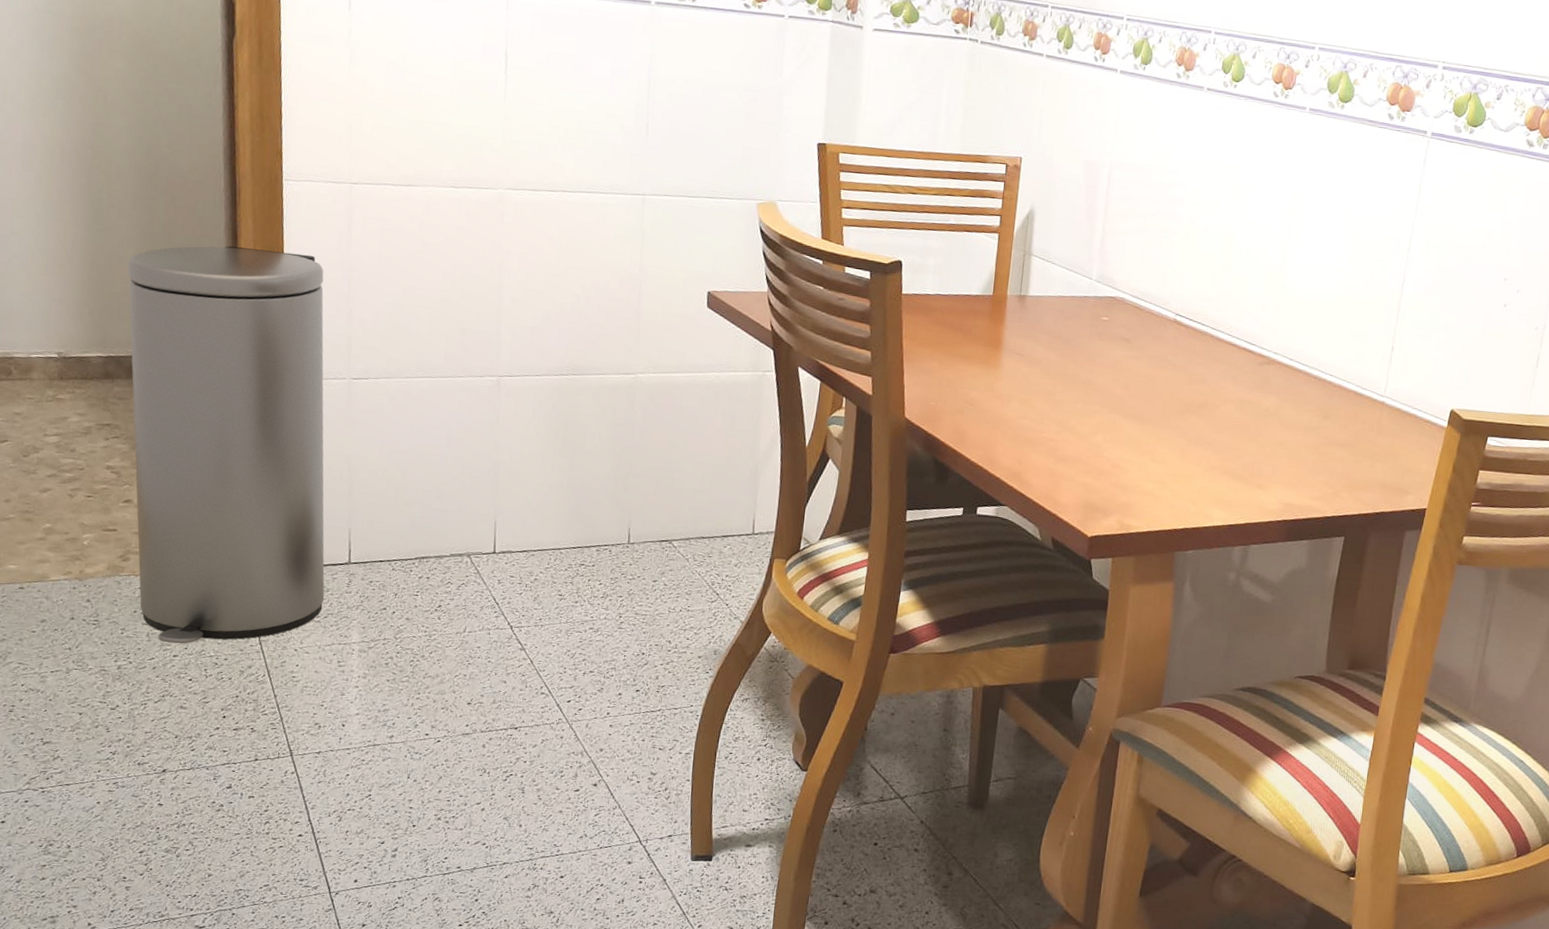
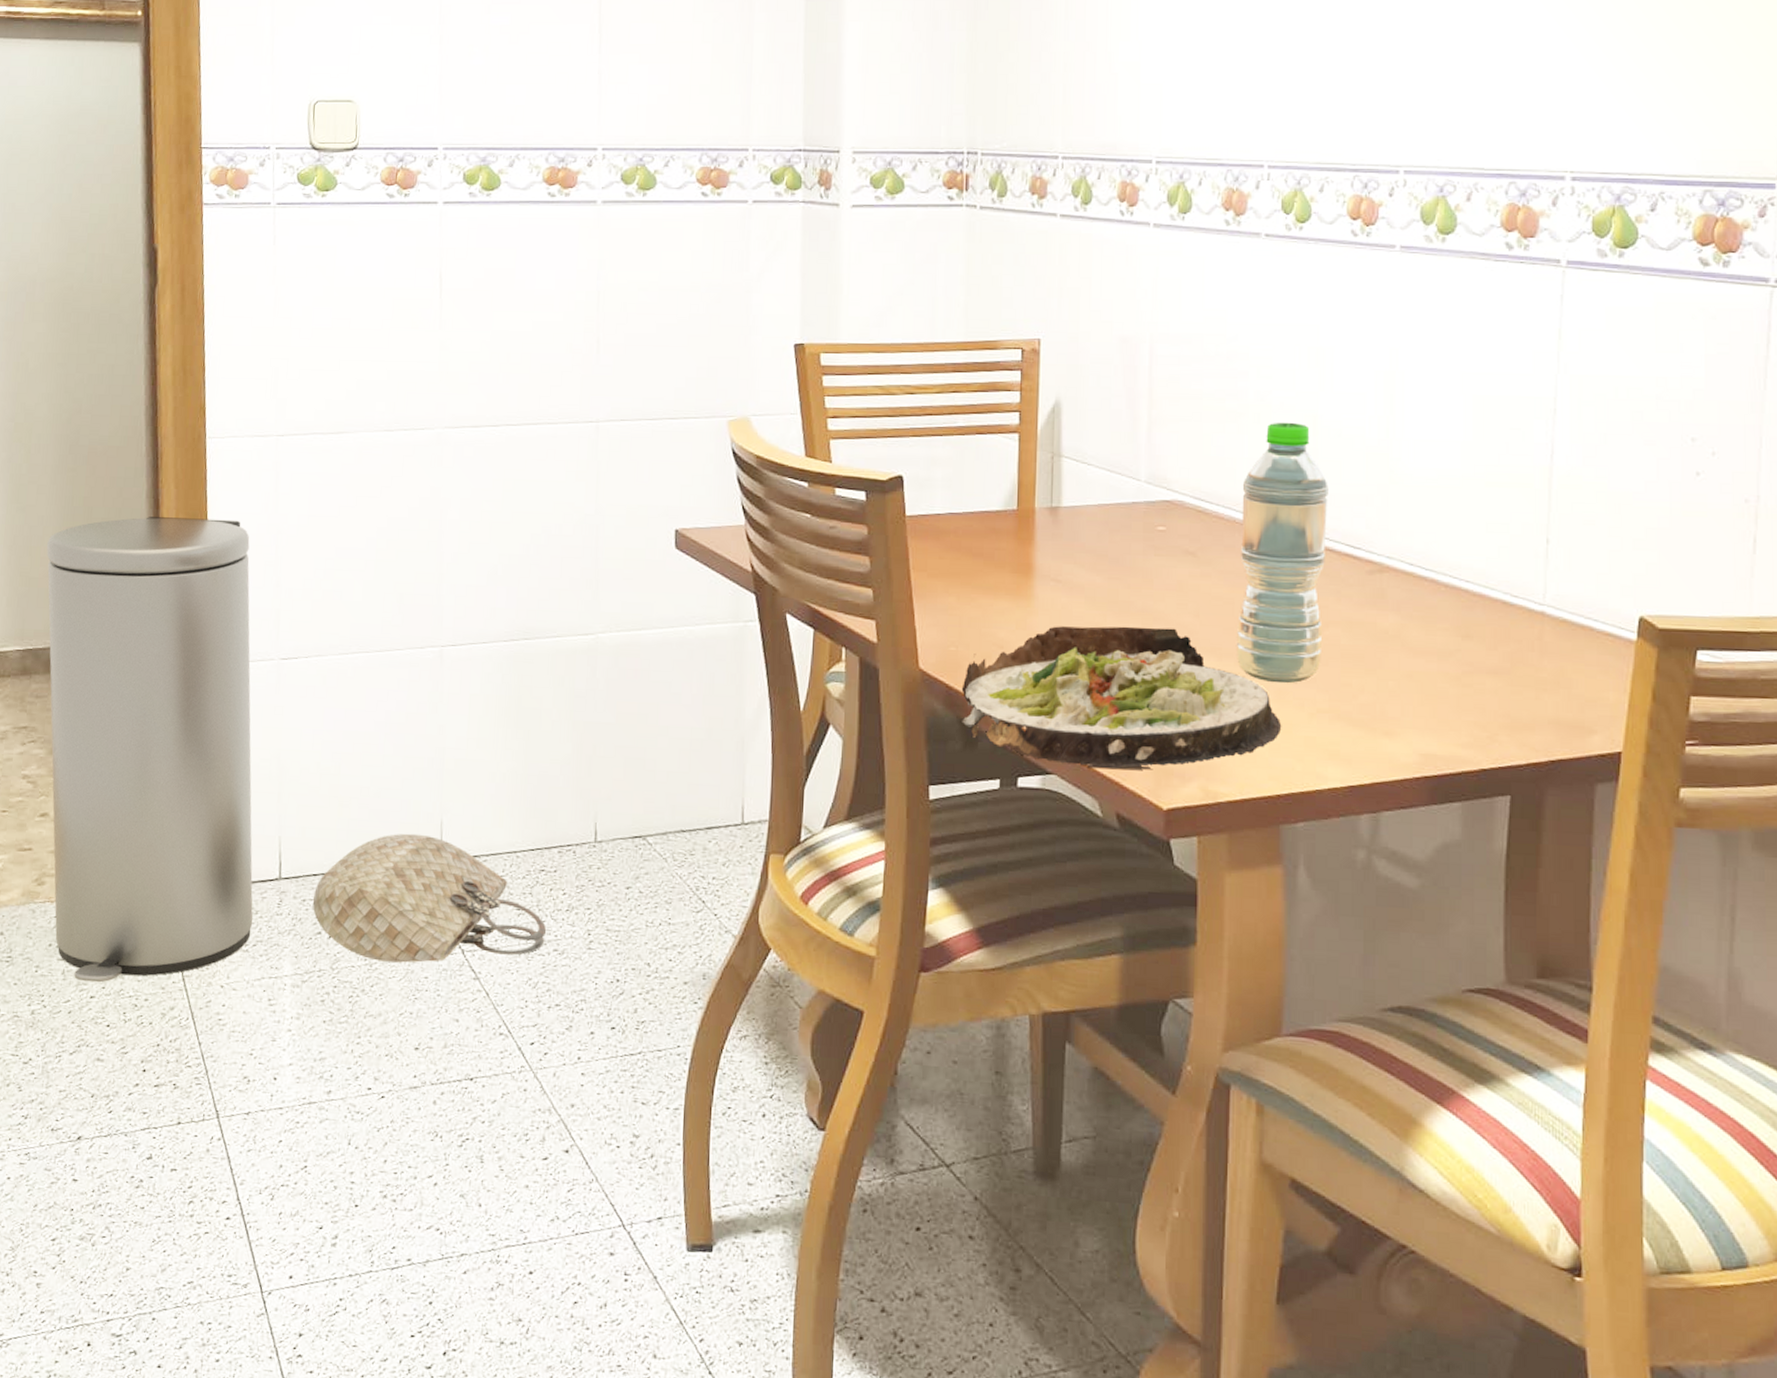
handbag: none [379,530,585,635] -> present [313,833,547,963]
salad plate: none [936,390,1183,506] -> present [961,626,1282,770]
water bottle: none [1153,241,1236,445] -> present [1236,422,1328,684]

